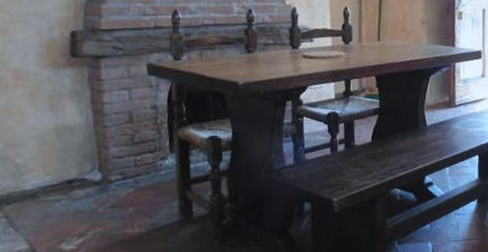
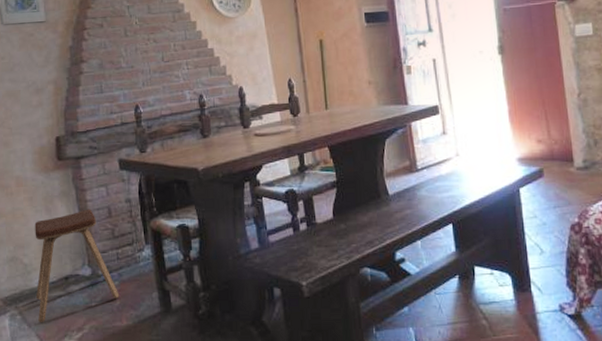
music stool: none [29,111,134,228] -> present [34,209,120,323]

